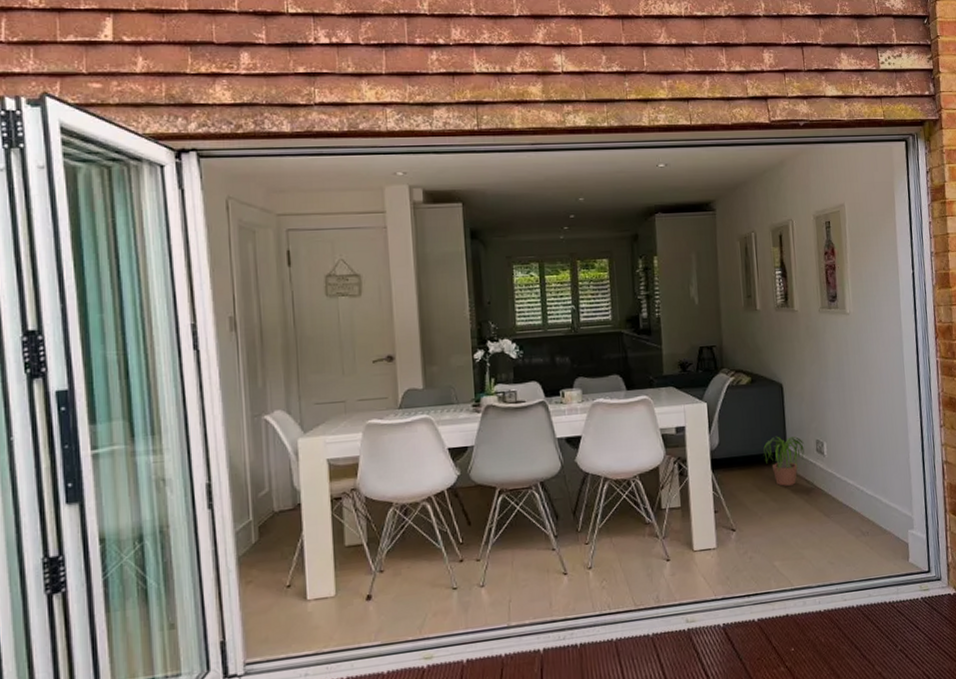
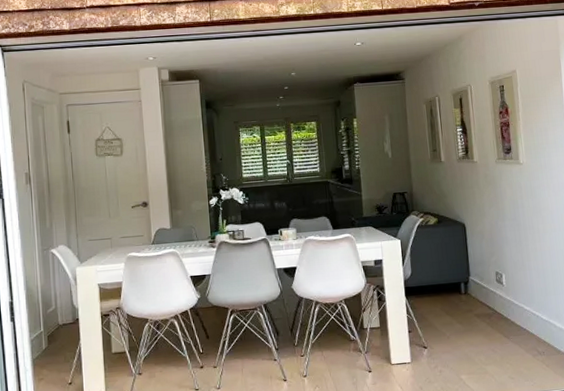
potted plant: present [763,436,809,486] -> none [449,268,489,311]

